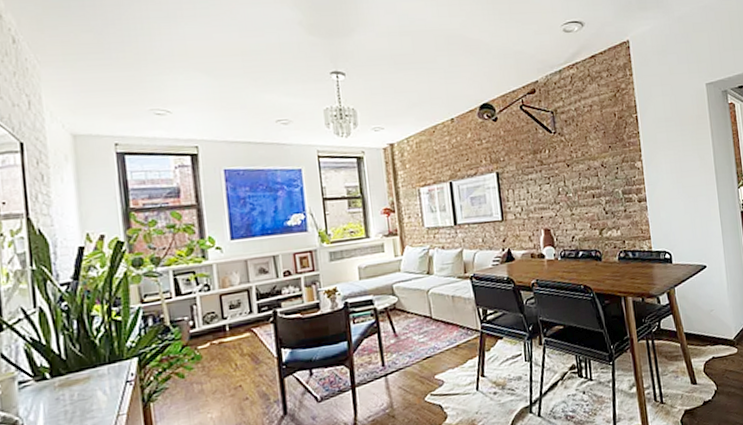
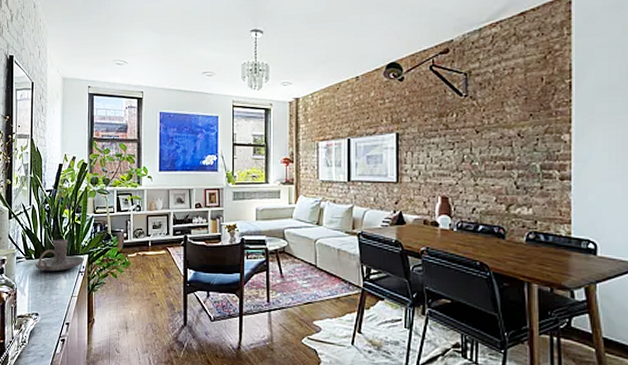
candle holder: none [52,343,132,393] -> present [35,239,84,272]

